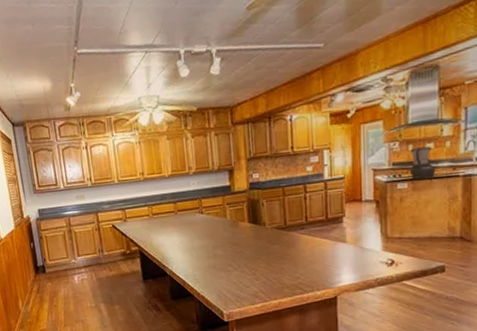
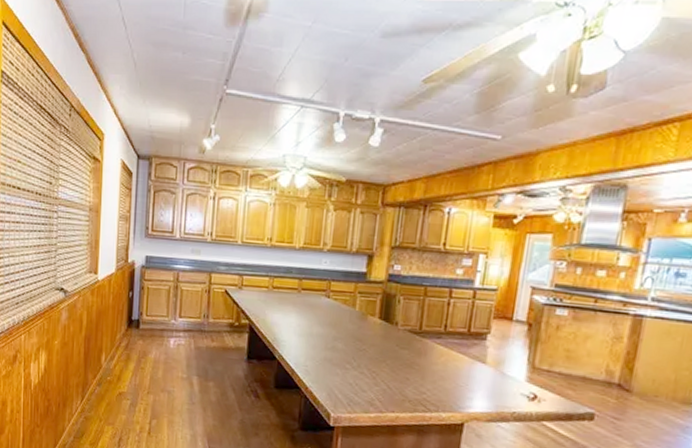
blender: present [409,146,436,180] -> none [572,272,604,310]

